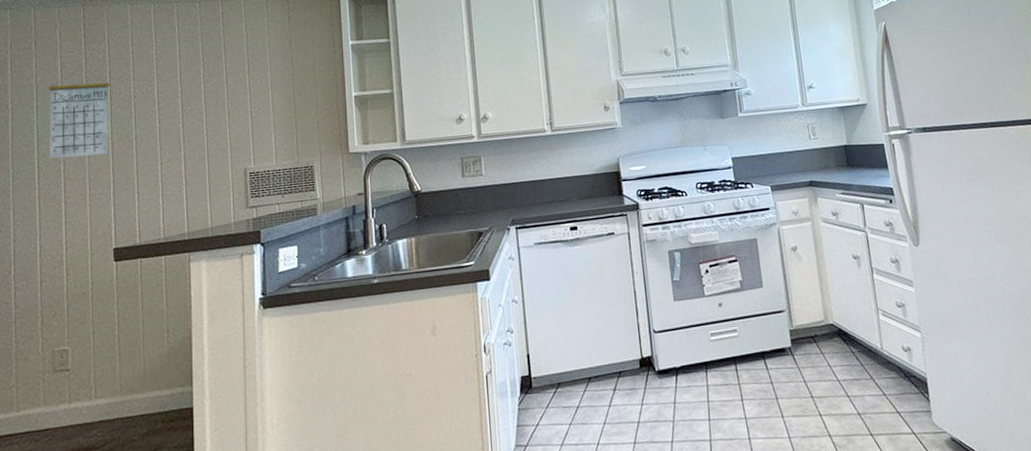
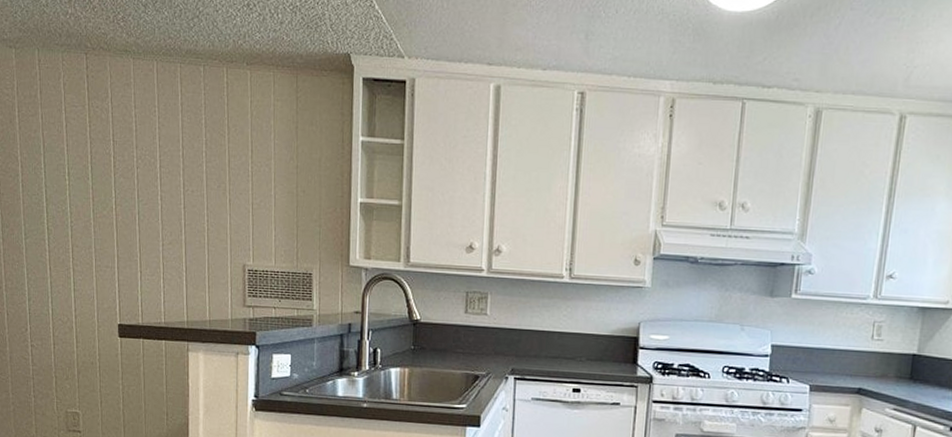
calendar: present [48,68,110,159] -> none [54,126,113,226]

